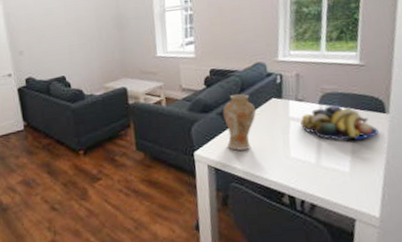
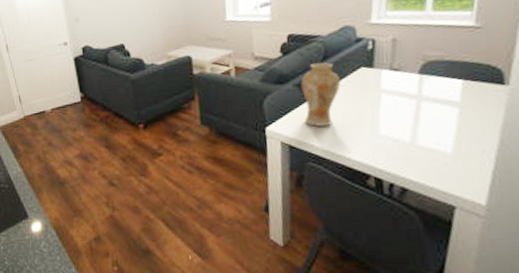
fruit bowl: present [300,105,379,141] -> none [394,75,493,117]

